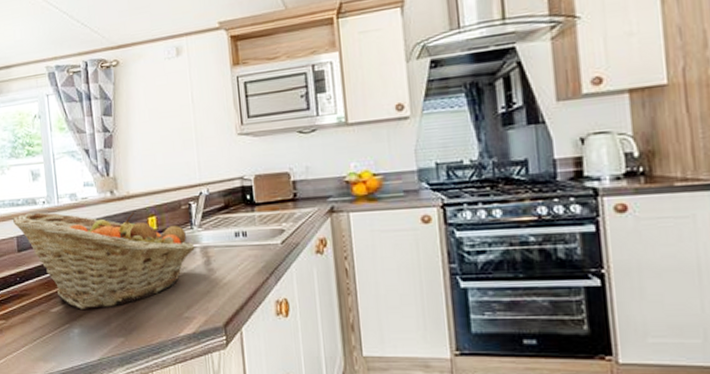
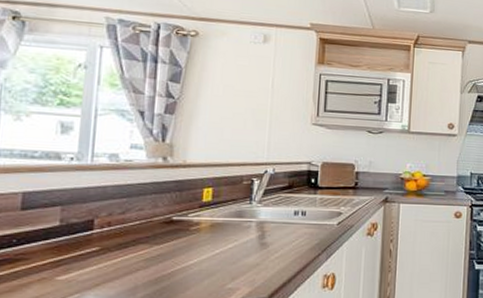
fruit basket: present [13,212,195,309] -> none [21,168,251,278]

